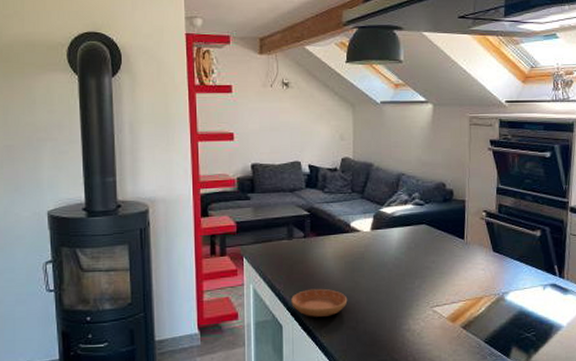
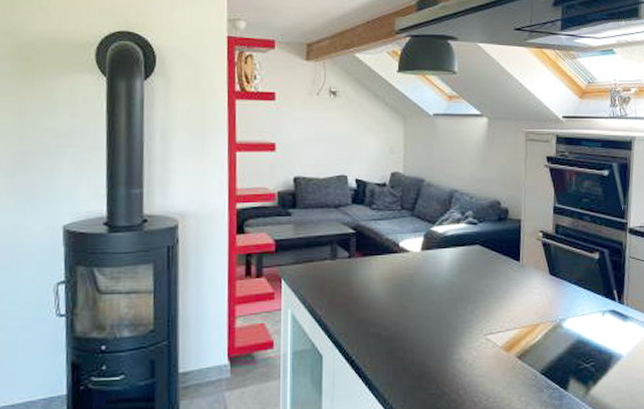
saucer: present [291,288,348,317] -> none [333,314,395,346]

